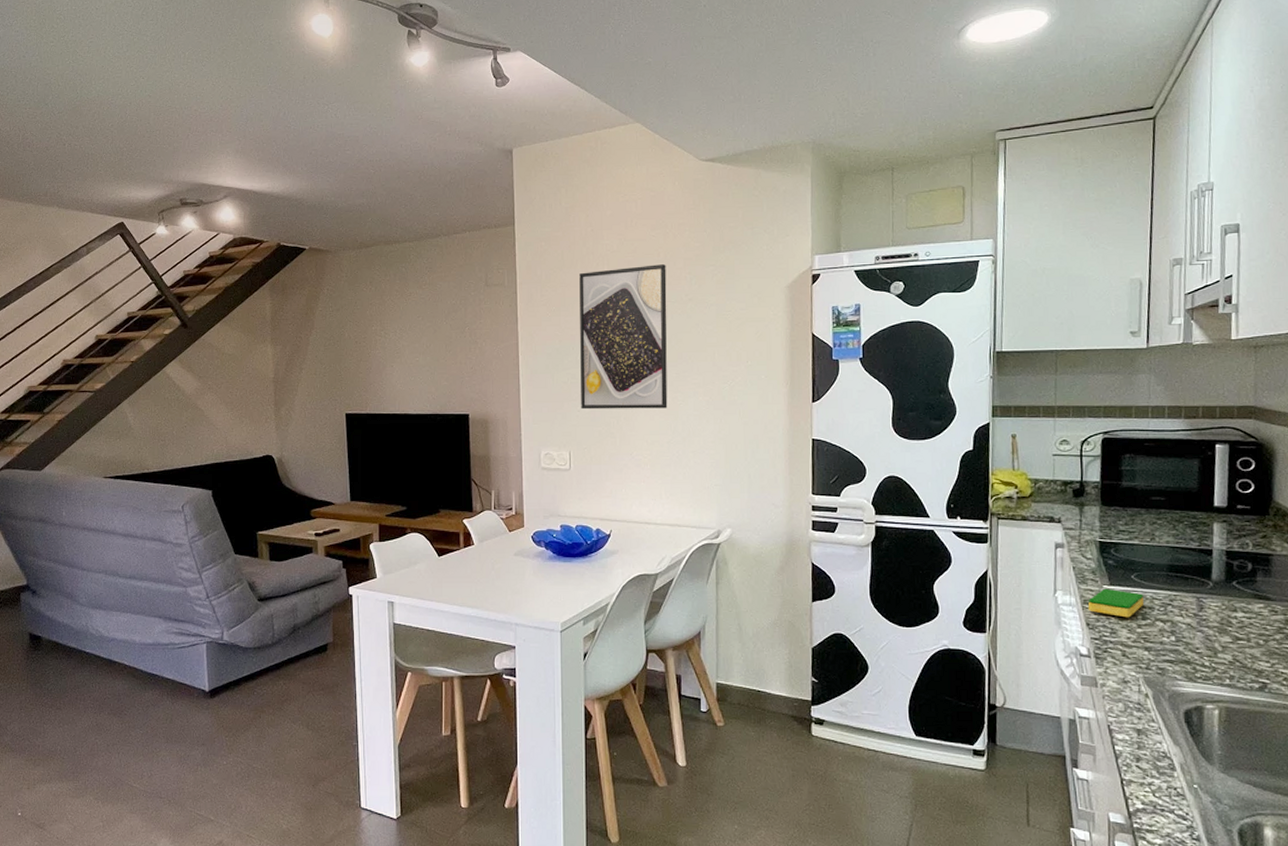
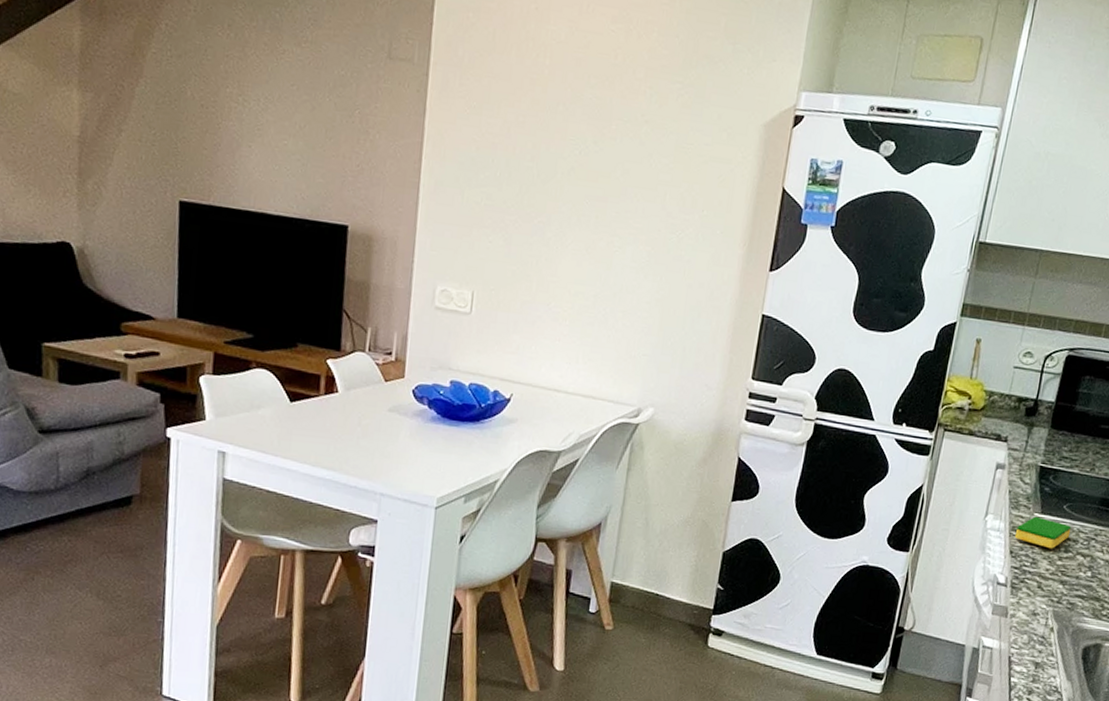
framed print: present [579,264,668,410] -> none [494,63,624,254]

